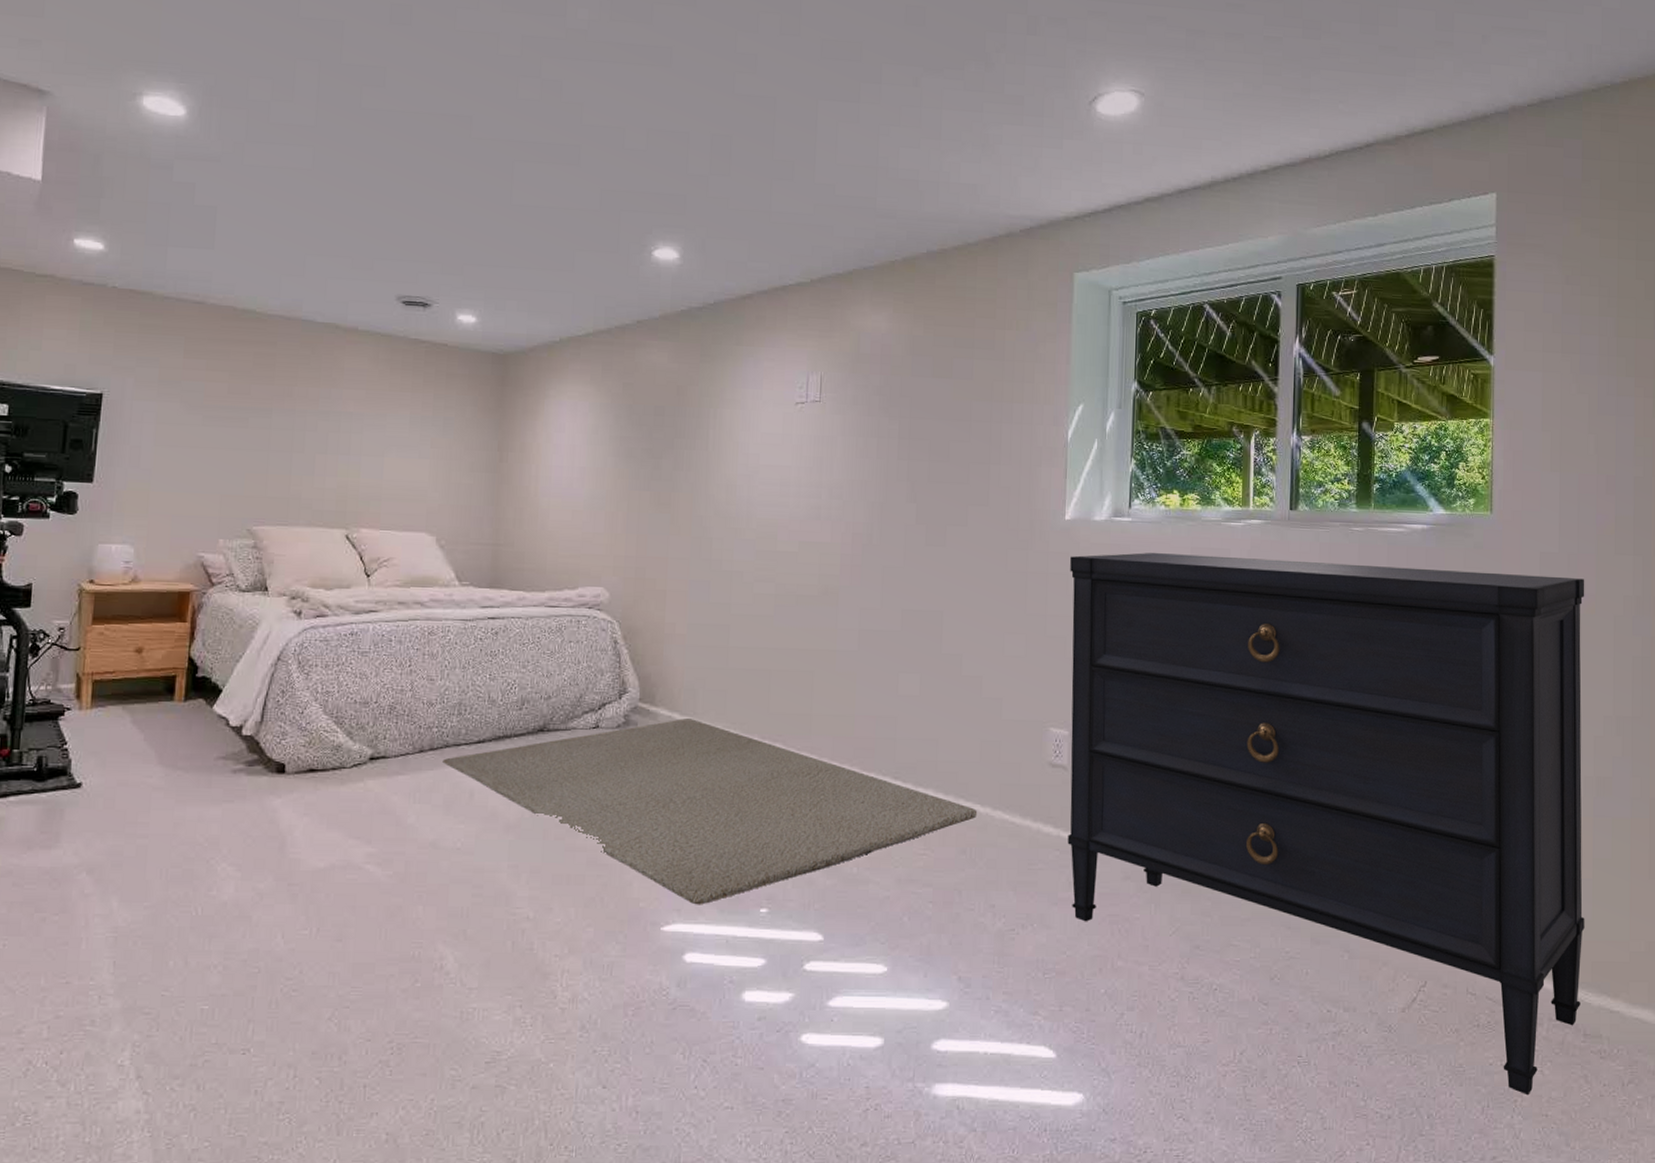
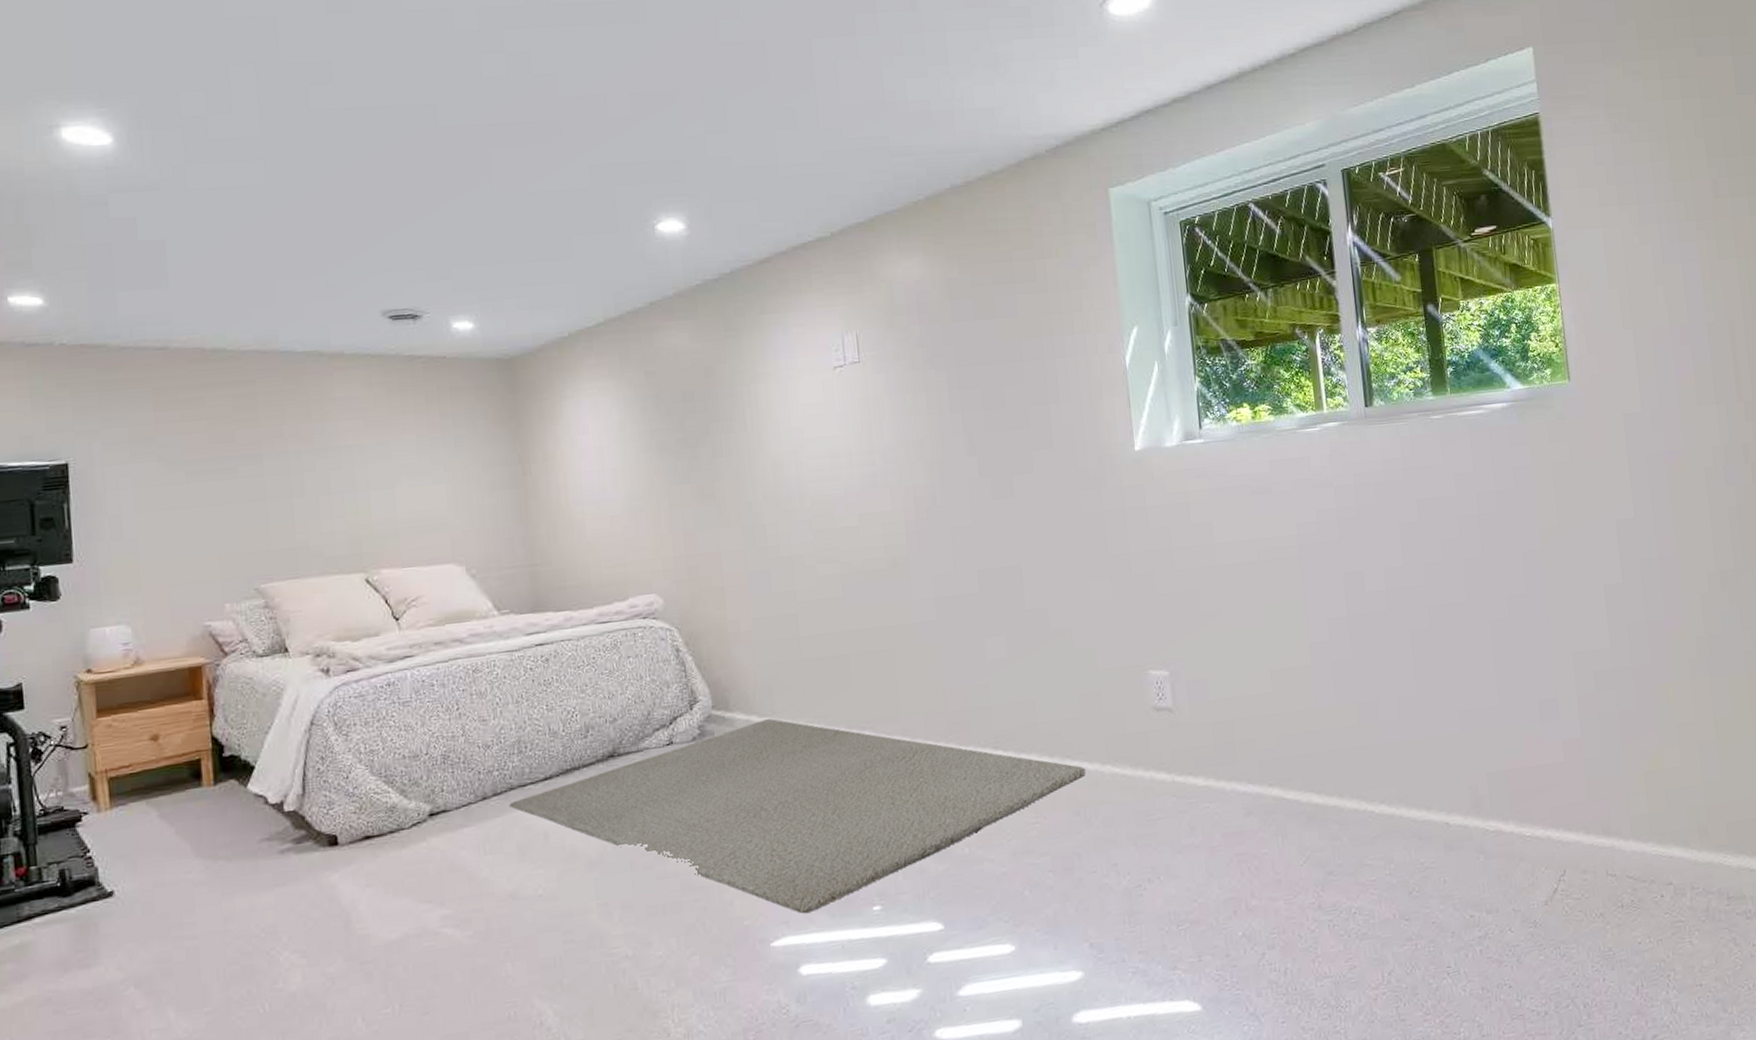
dresser: present [1067,553,1585,1096] -> none [1146,435,1720,969]

